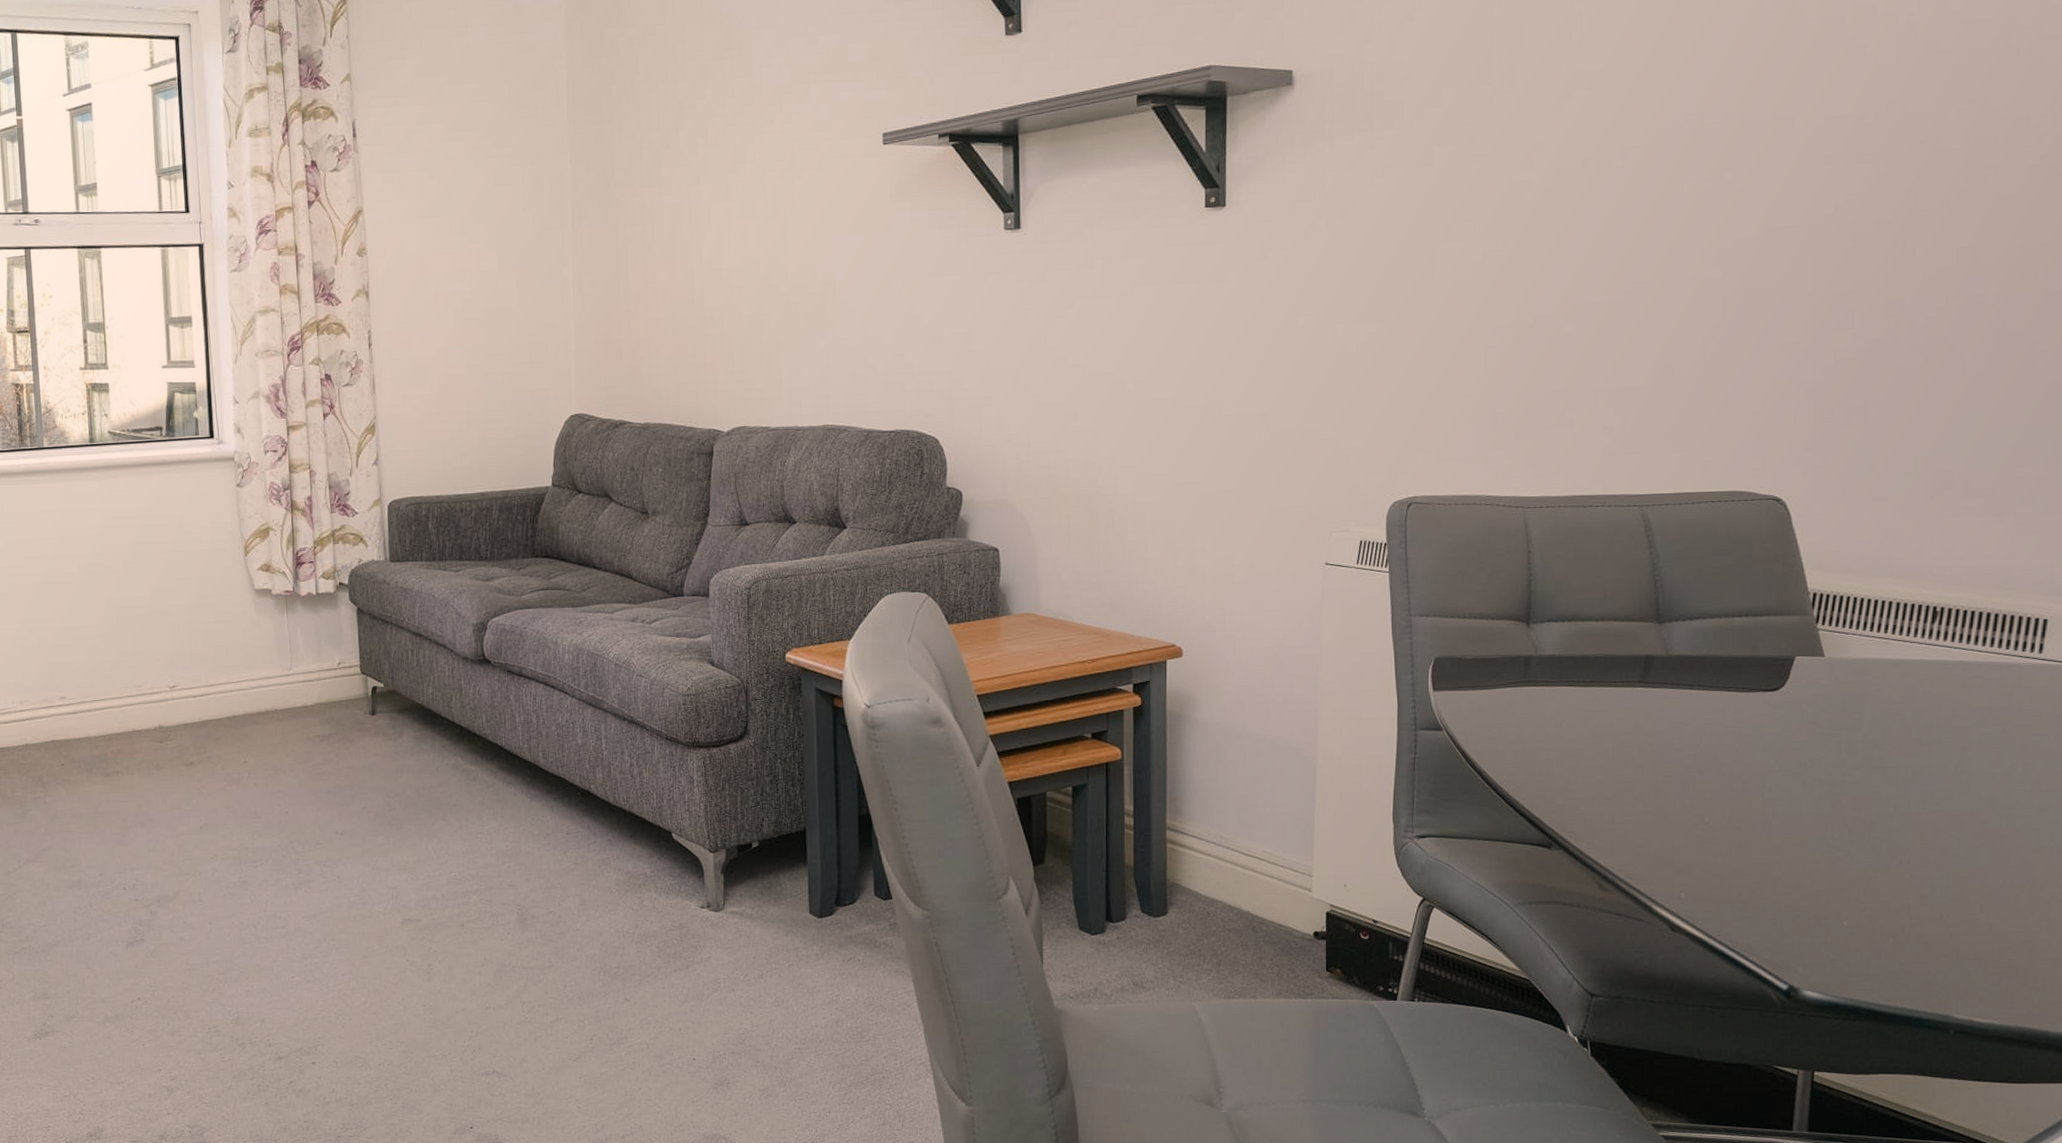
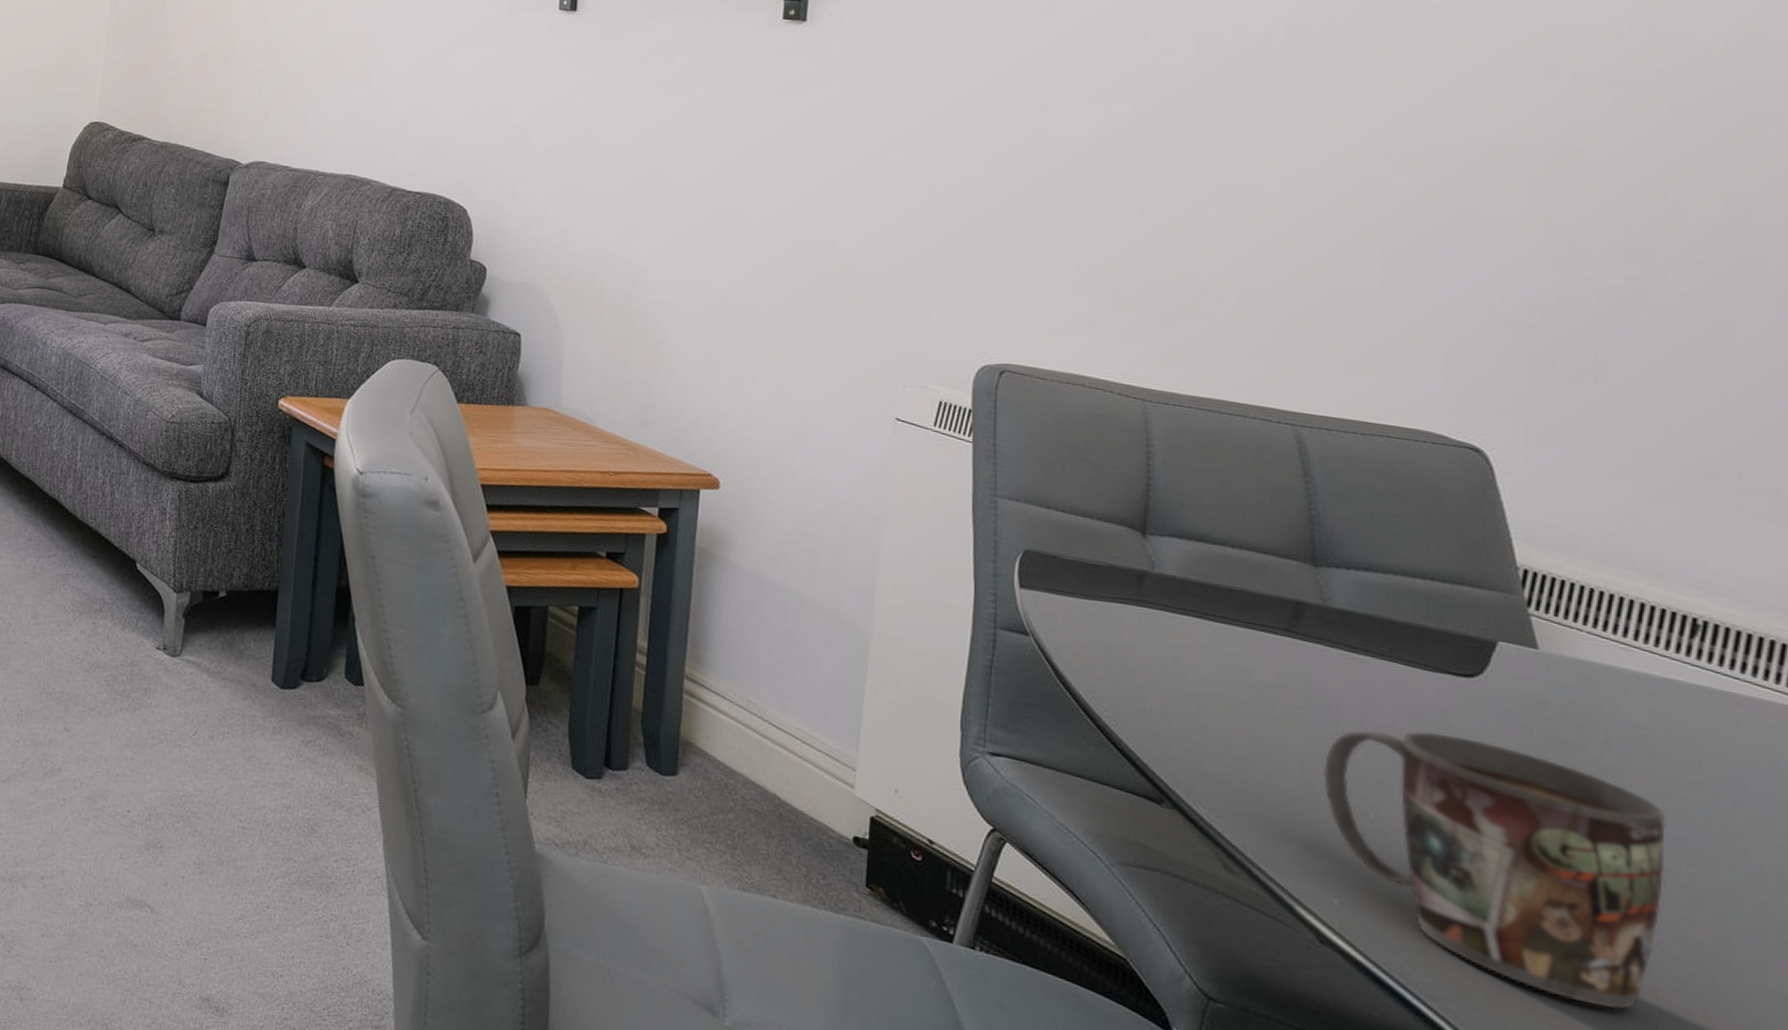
mug: none [1671,740,1915,930] -> present [1324,730,1666,1010]

